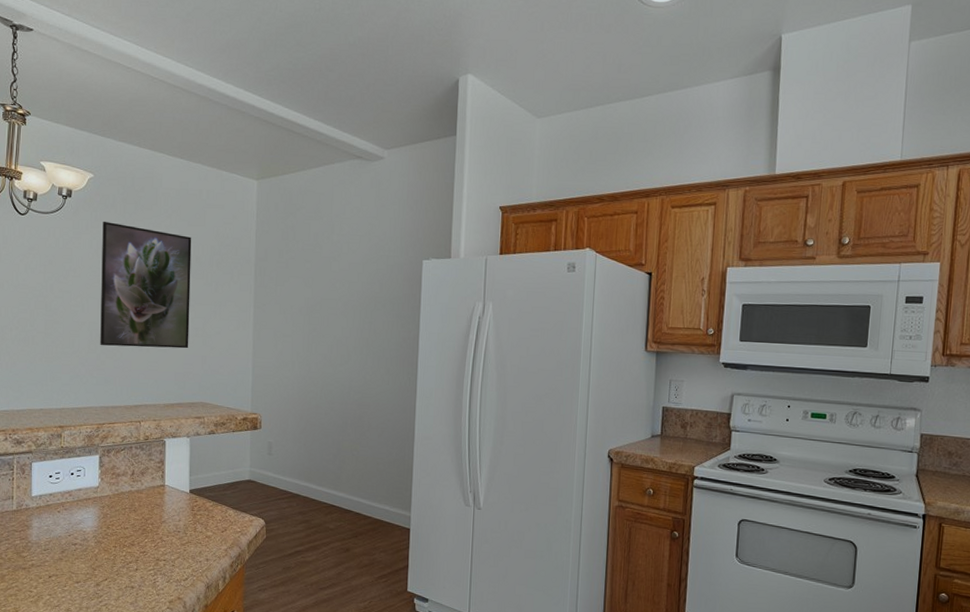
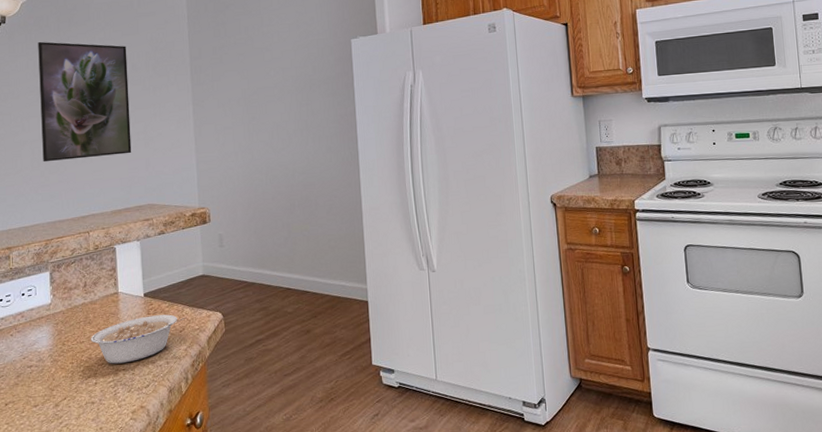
legume: none [134,512,229,555] -> present [90,314,186,364]

